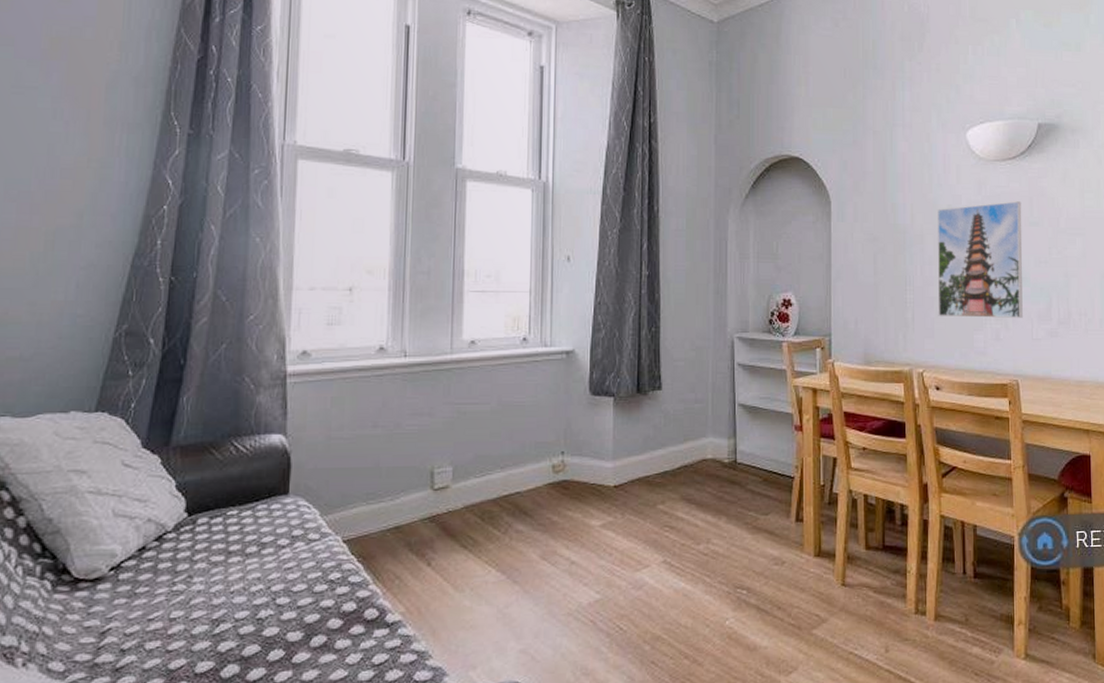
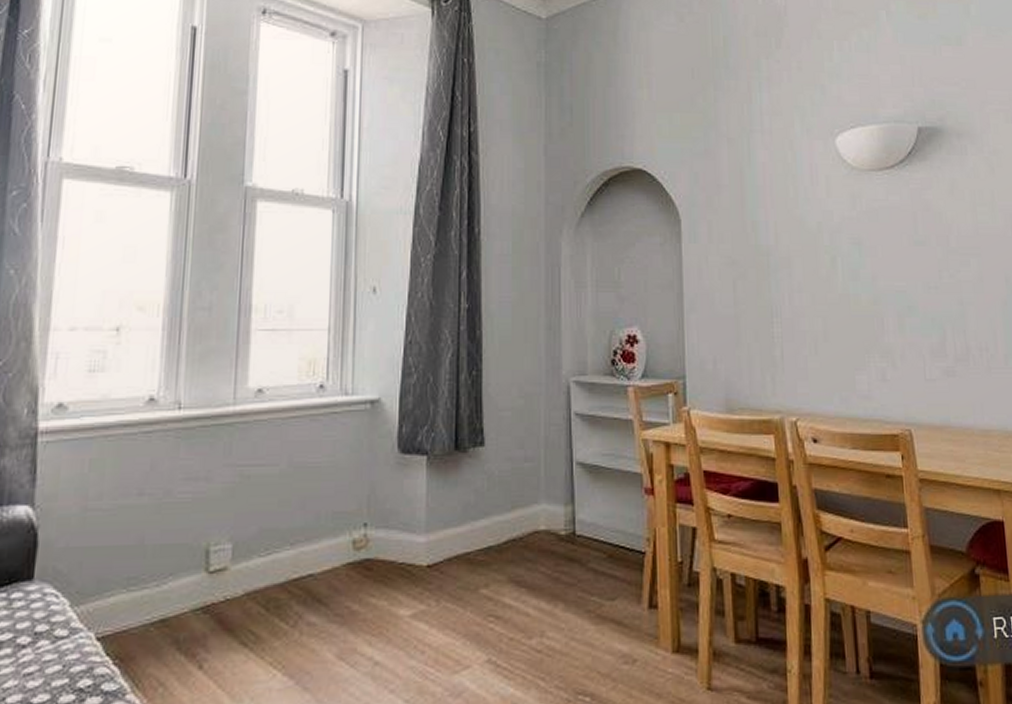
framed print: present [937,201,1023,318] -> none [806,217,913,355]

